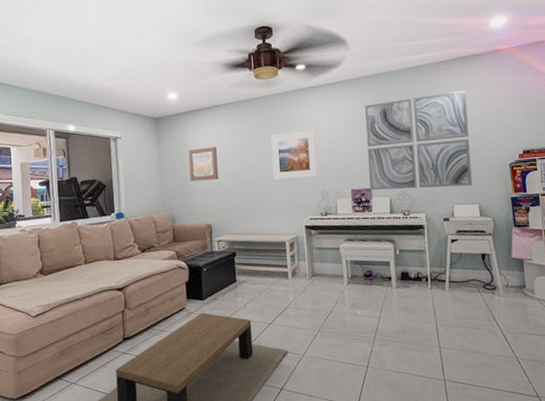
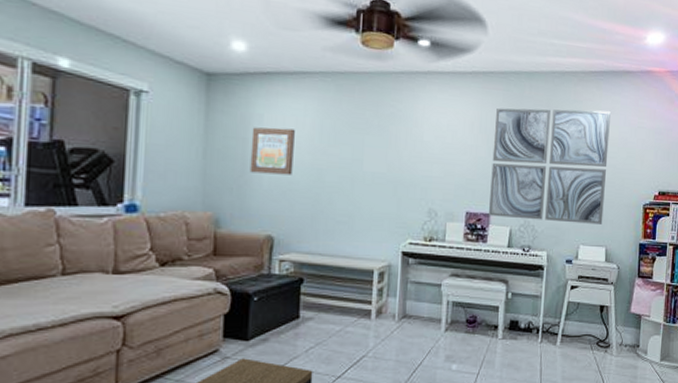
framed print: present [271,129,318,180] -> none [368,125,431,190]

